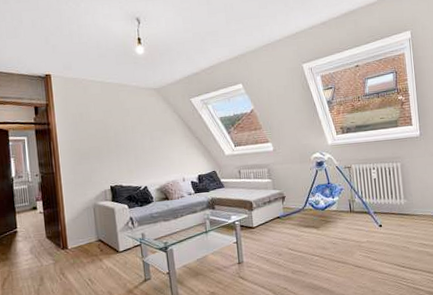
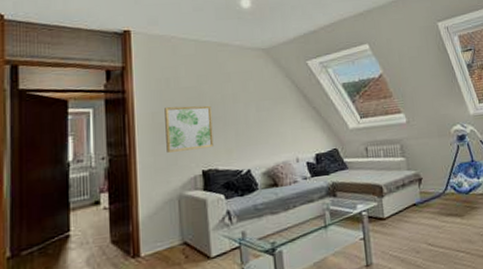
wall art: none [80,135,118,172] -> present [165,105,214,153]

